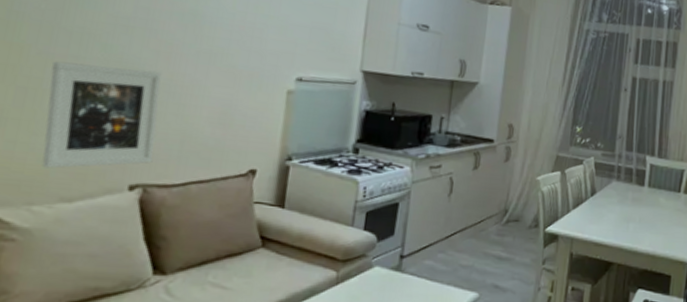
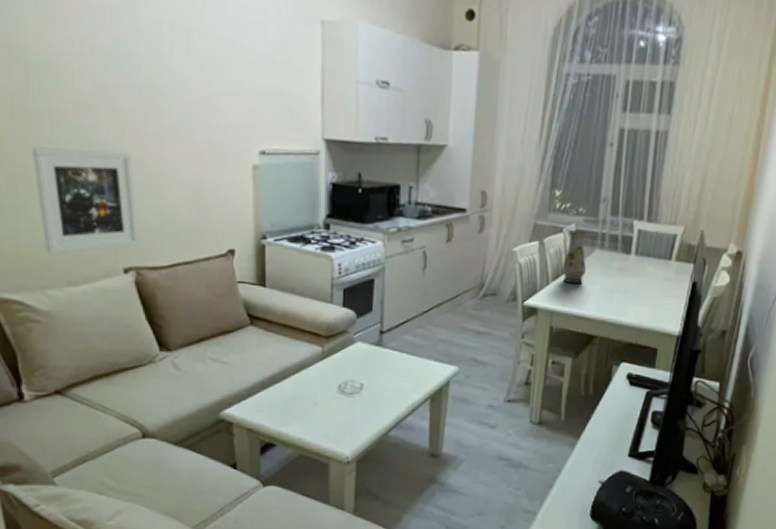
vase: none [581,162,605,212] -> present [562,229,587,284]

